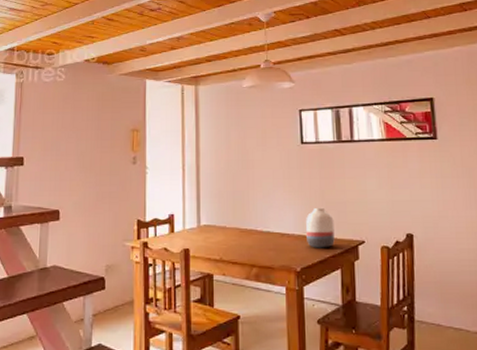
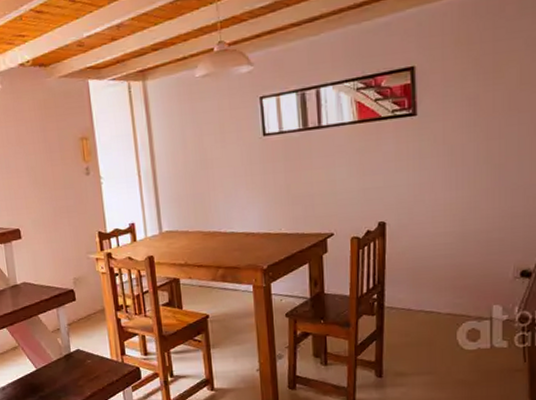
vase: present [306,208,335,248] -> none [271,203,302,245]

